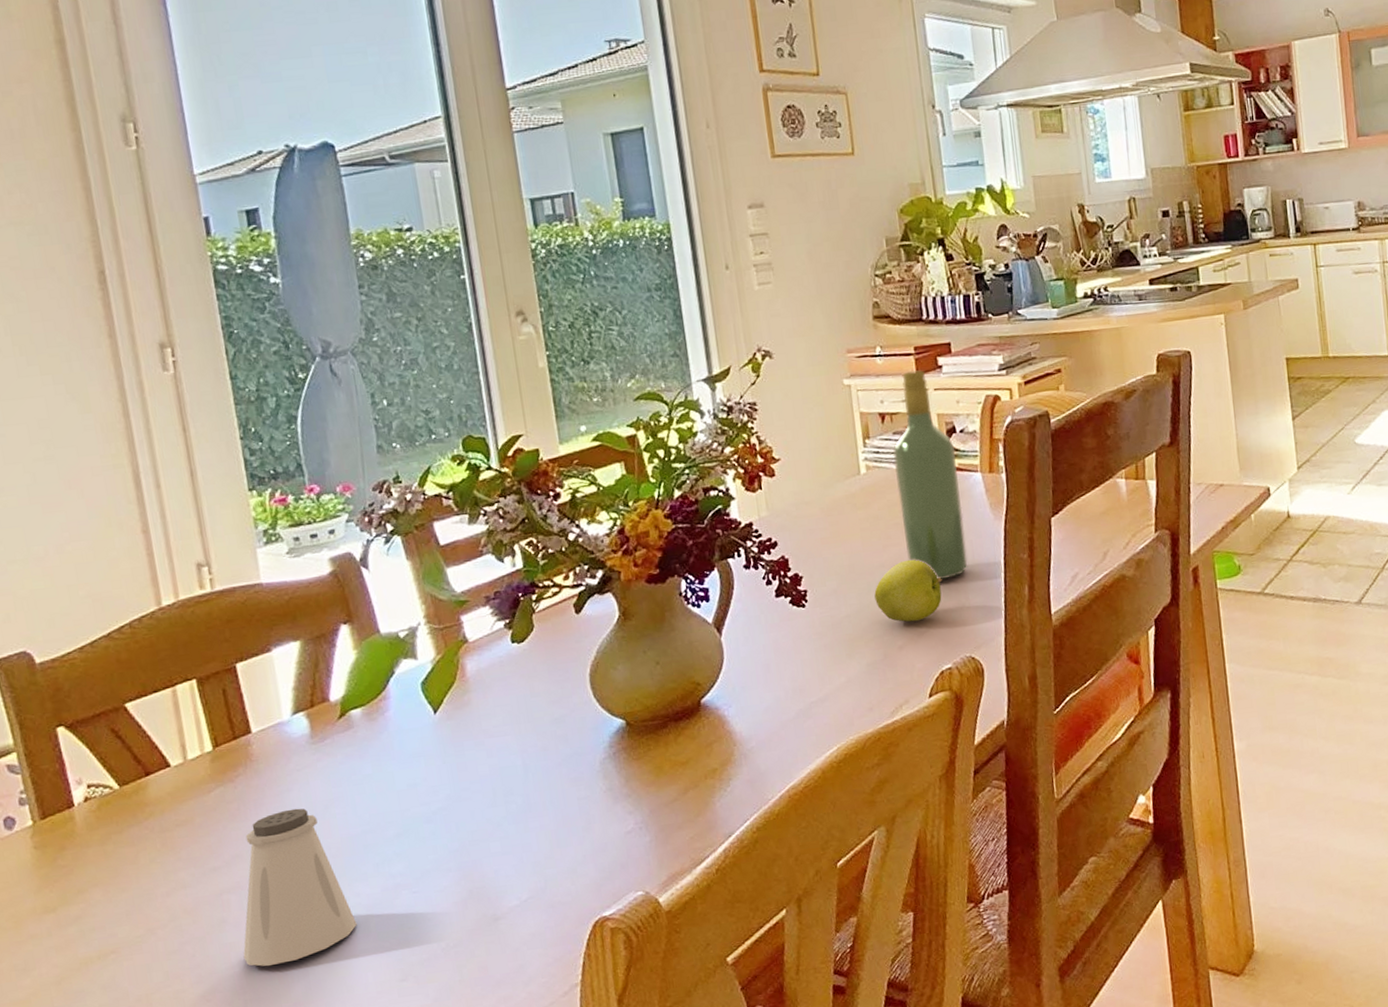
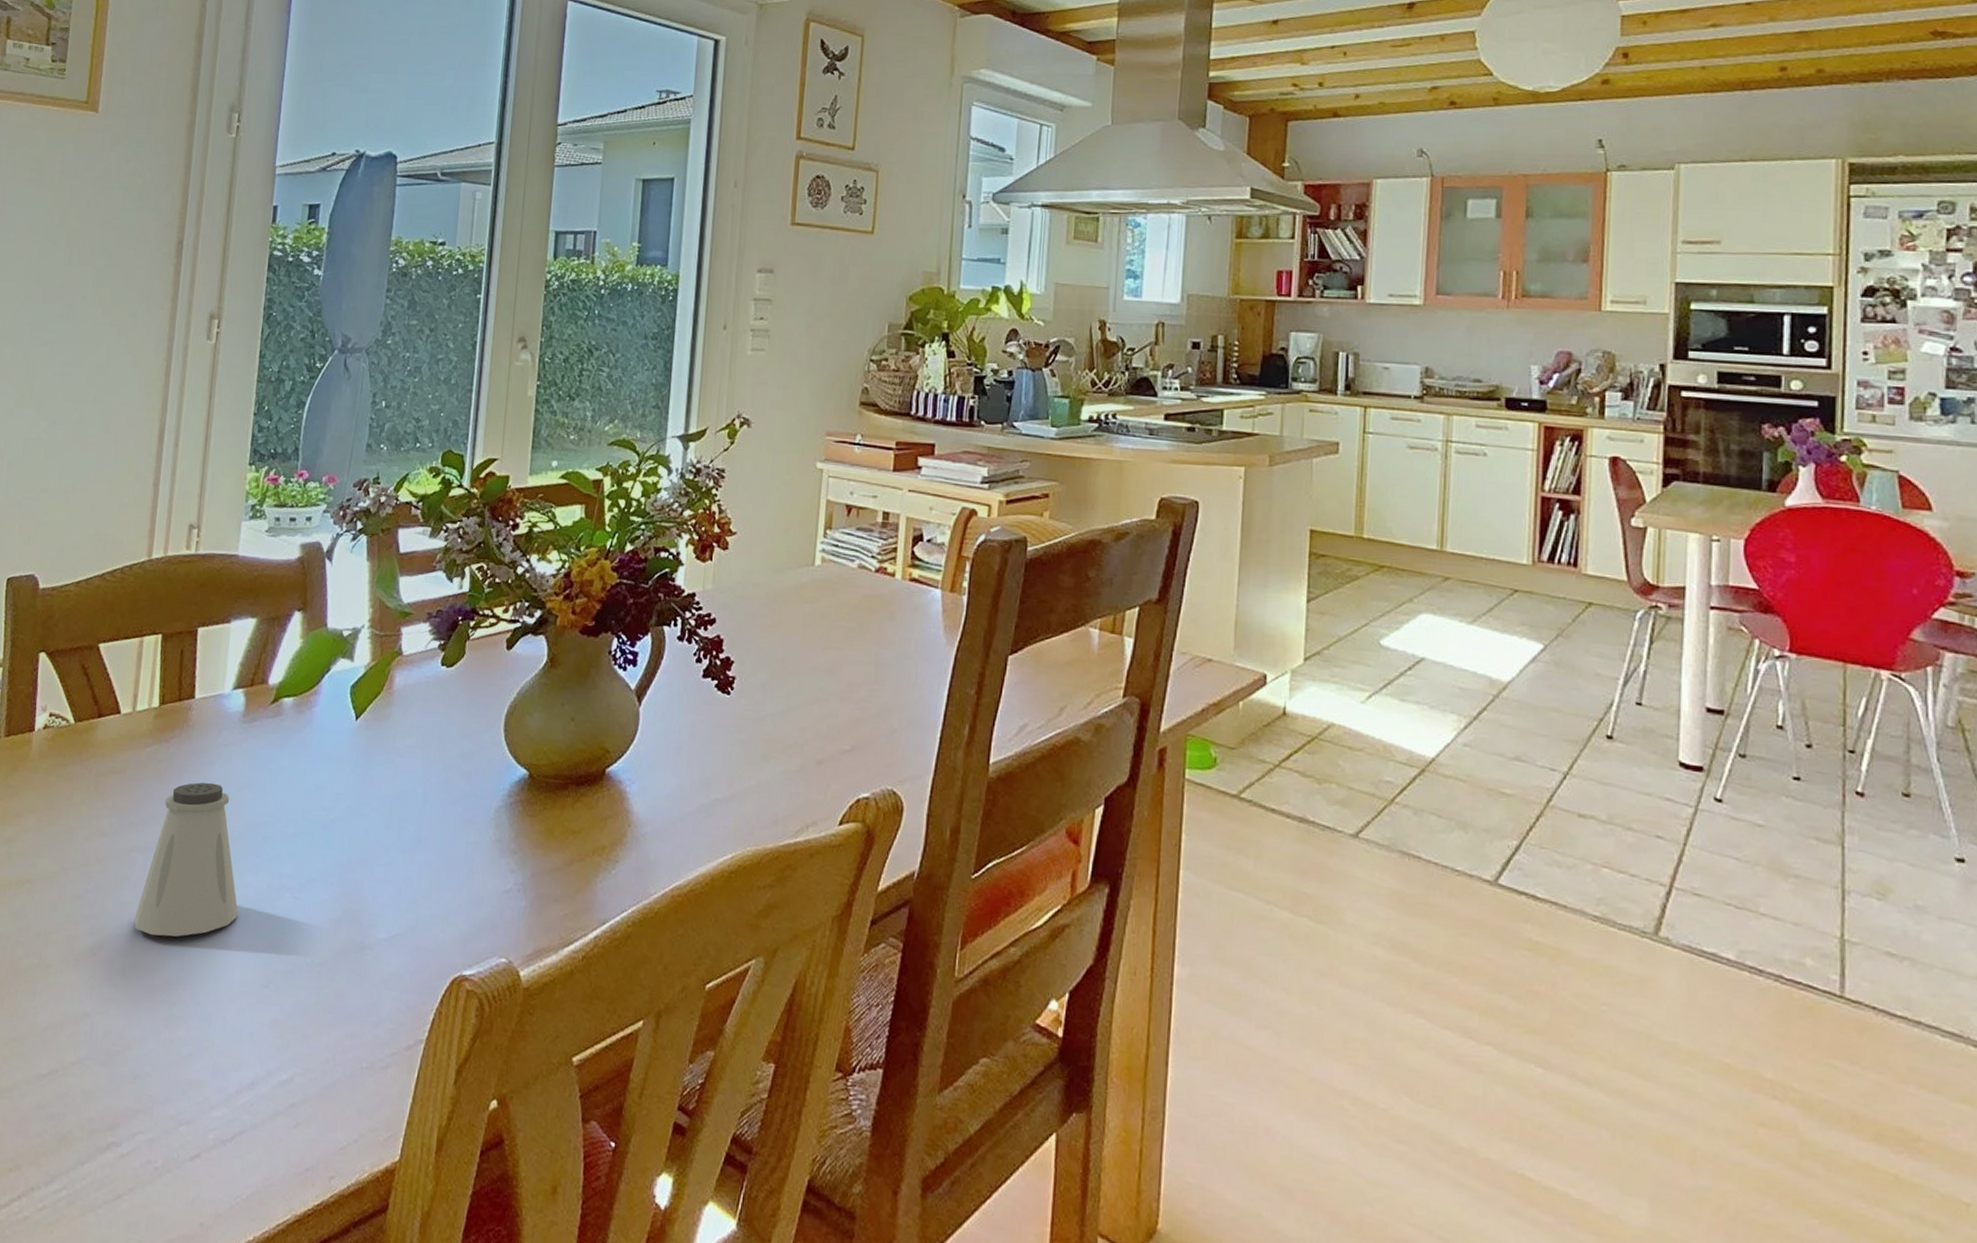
apple: present [874,559,942,623] -> none [803,667,878,738]
wine bottle: present [893,370,968,580] -> none [845,466,918,698]

